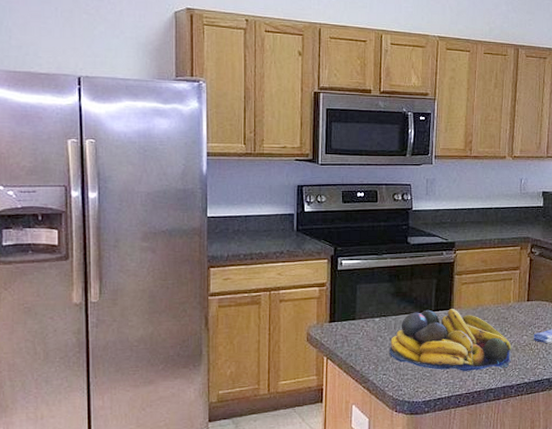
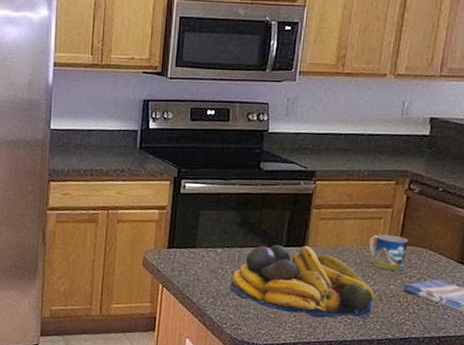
mug: none [503,293,534,323] -> present [369,234,408,271]

